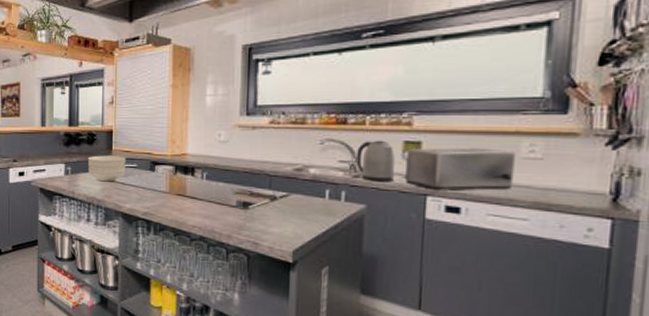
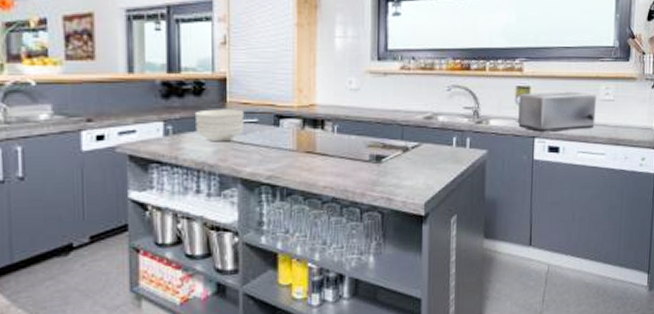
kettle: present [356,140,395,182] -> none [479,85,510,127]

